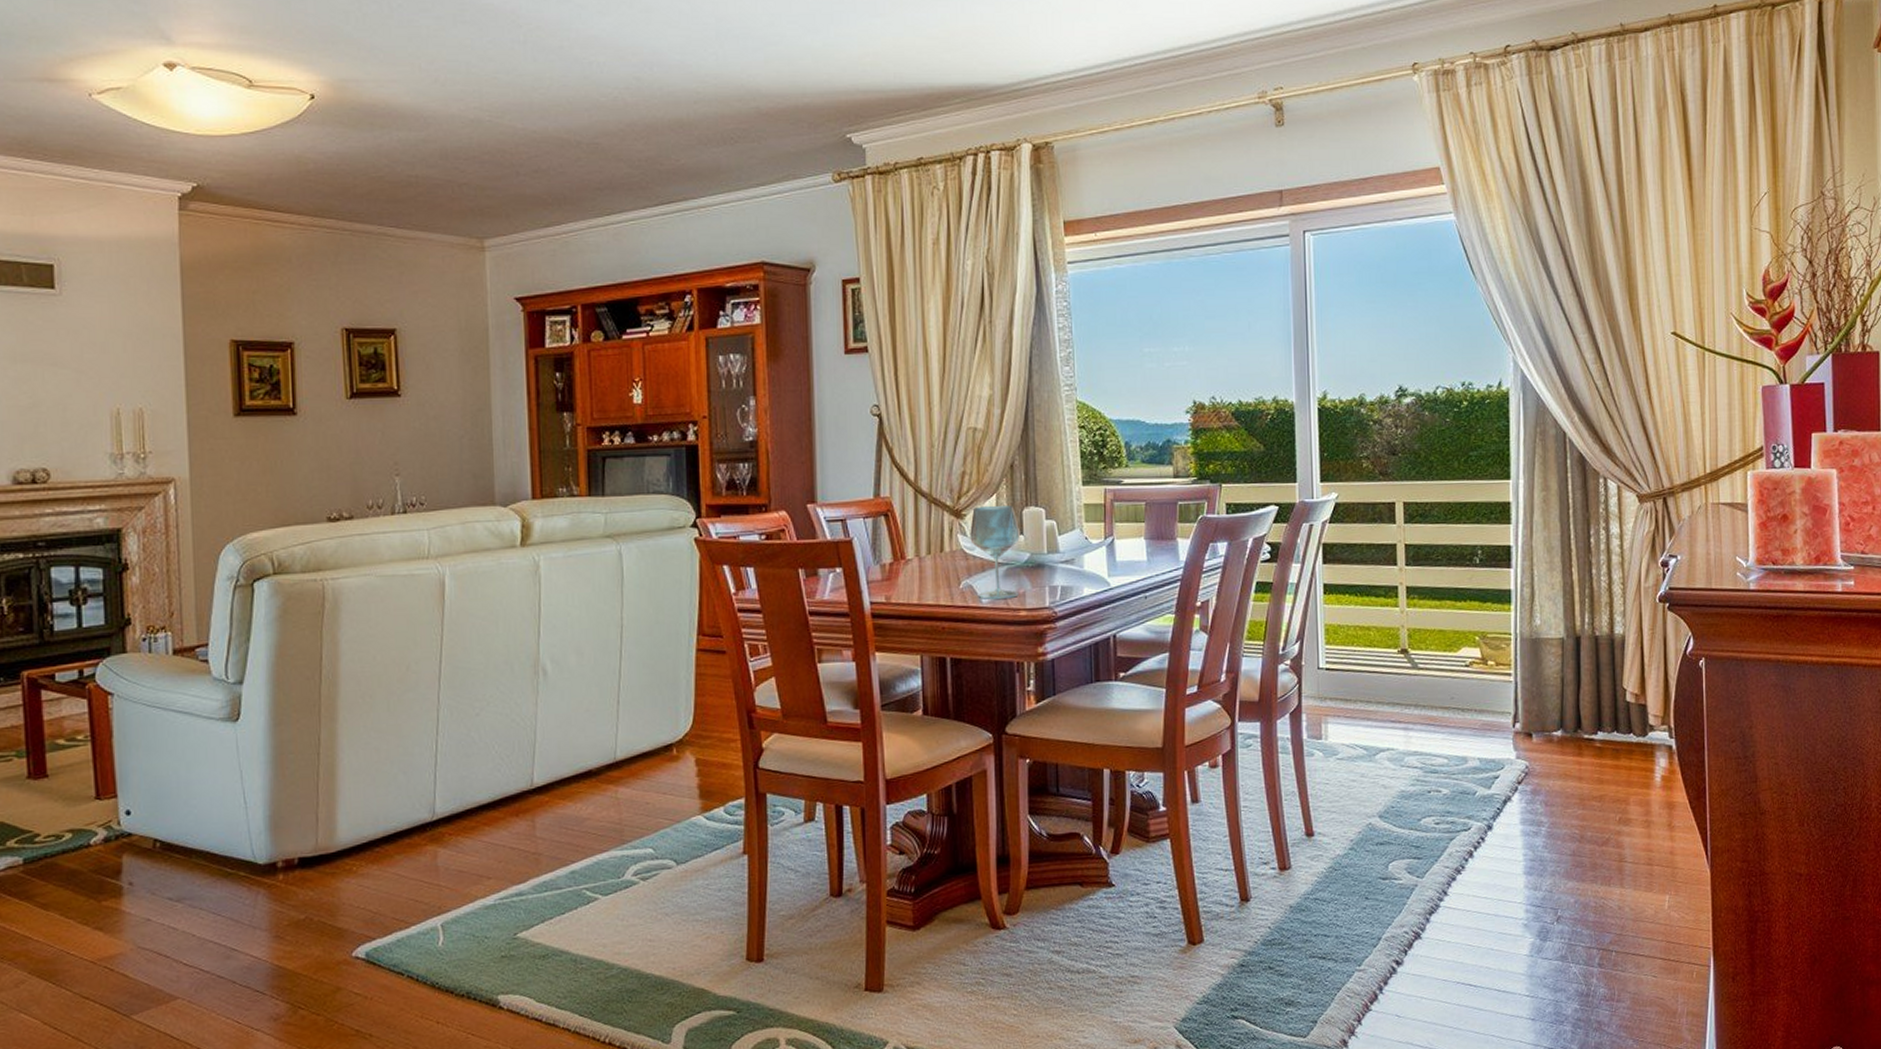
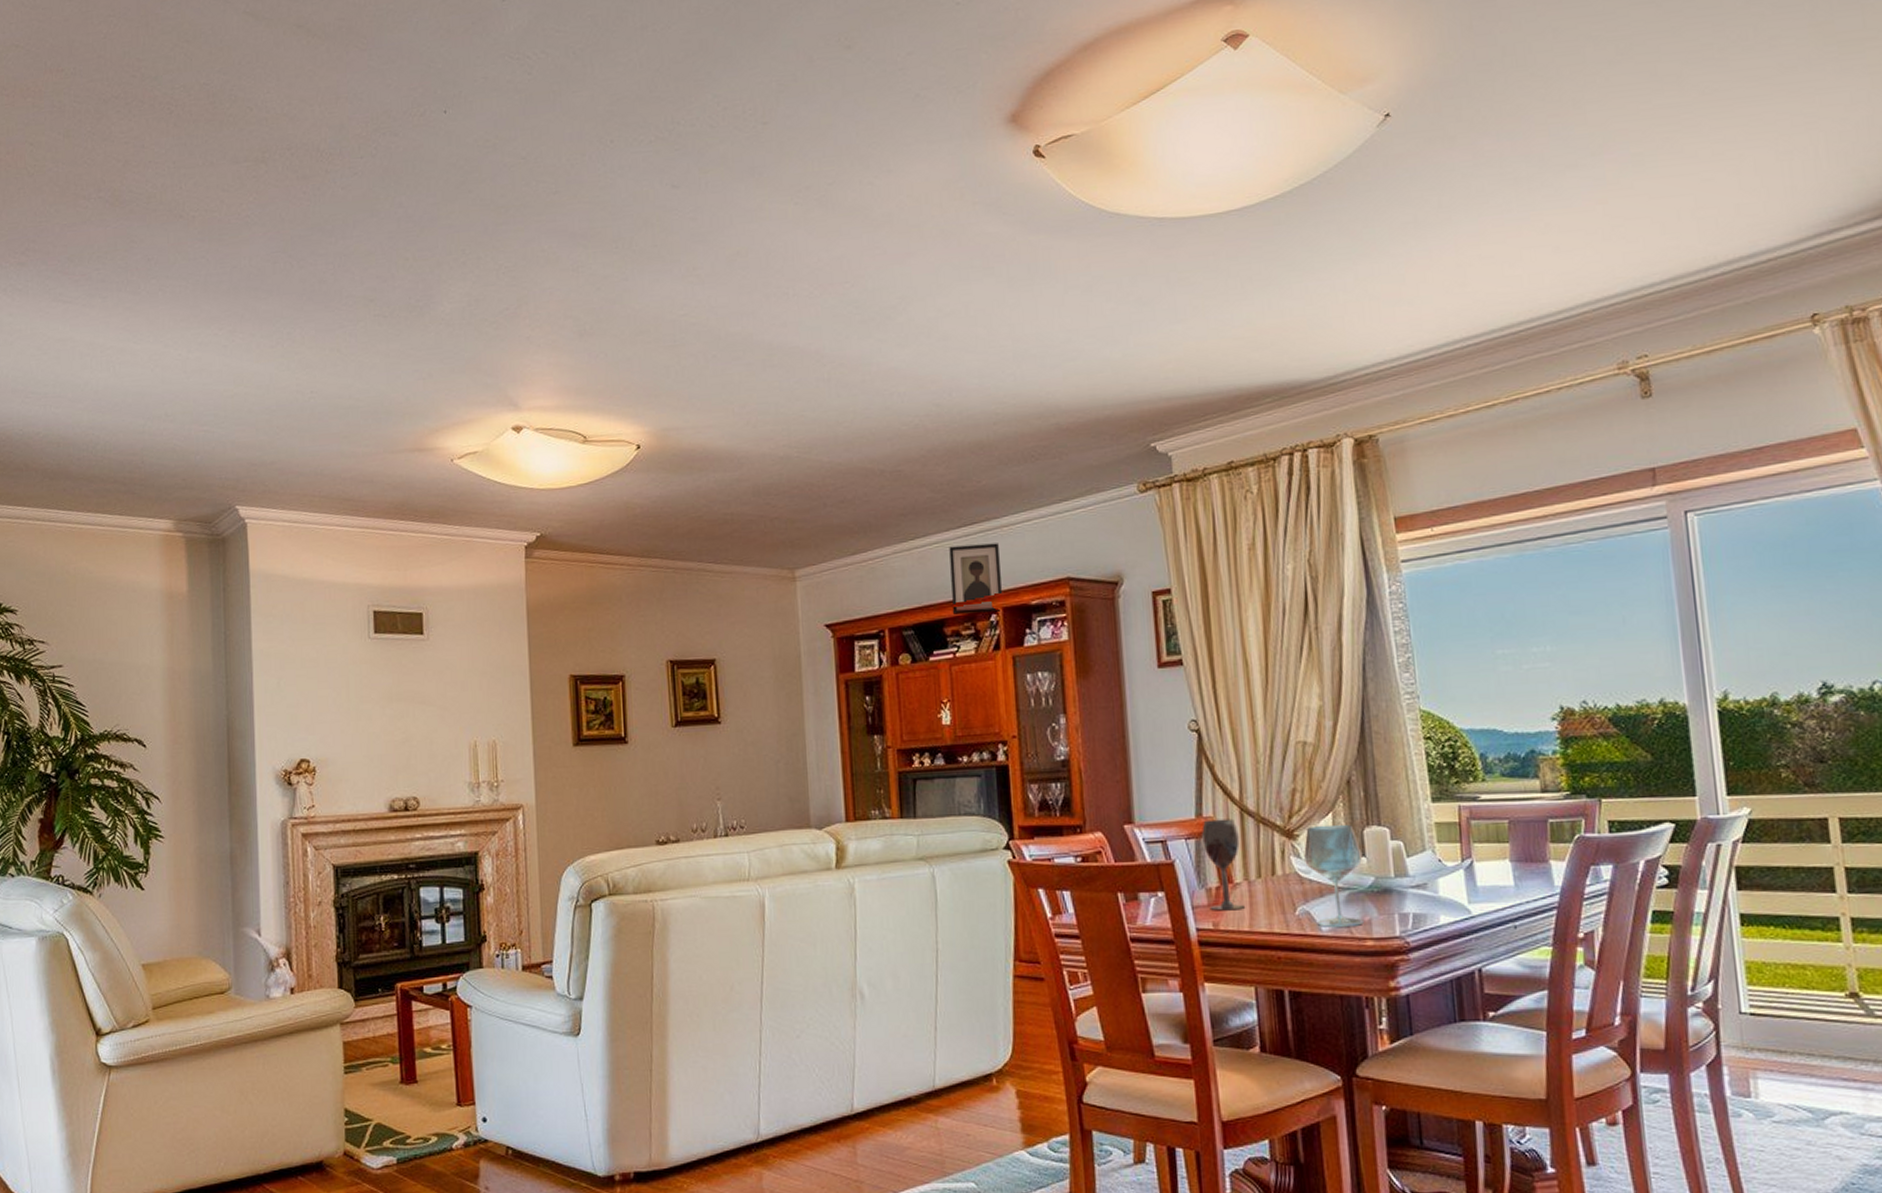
picture frame: none [645,223,697,294] -> present [949,543,1002,615]
wine glass: none [878,499,915,586] -> present [1201,818,1244,911]

